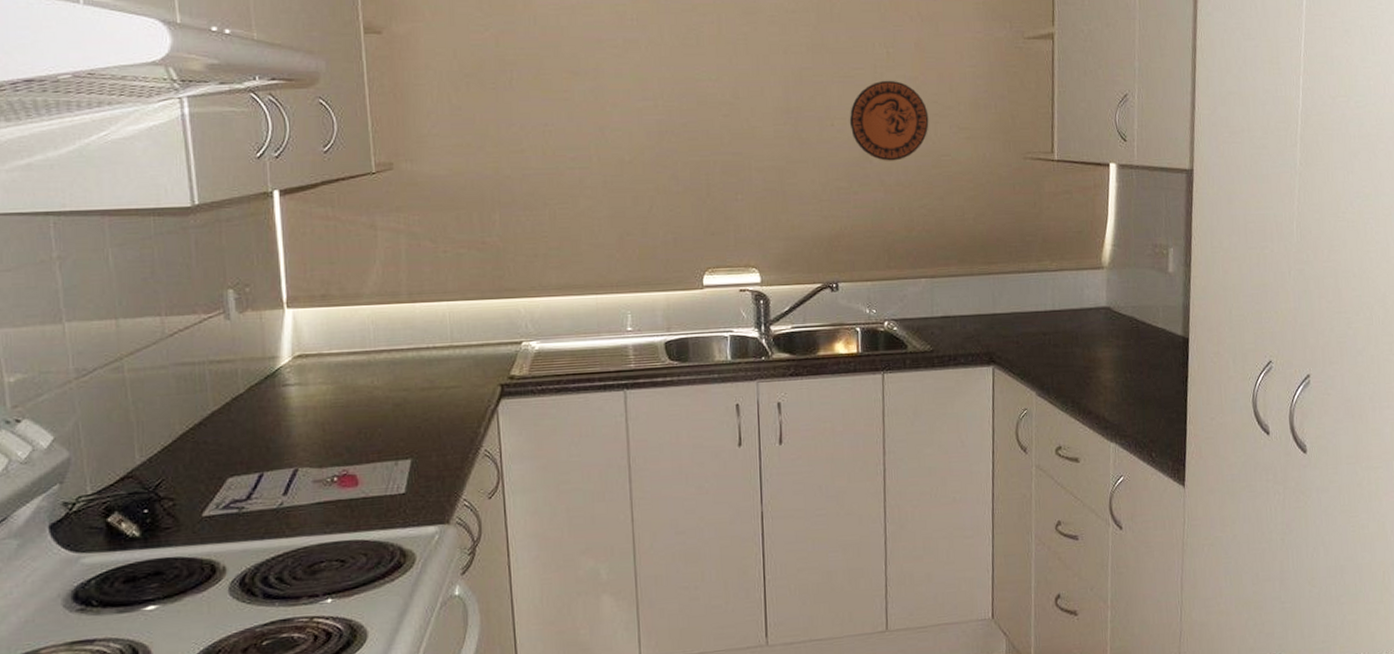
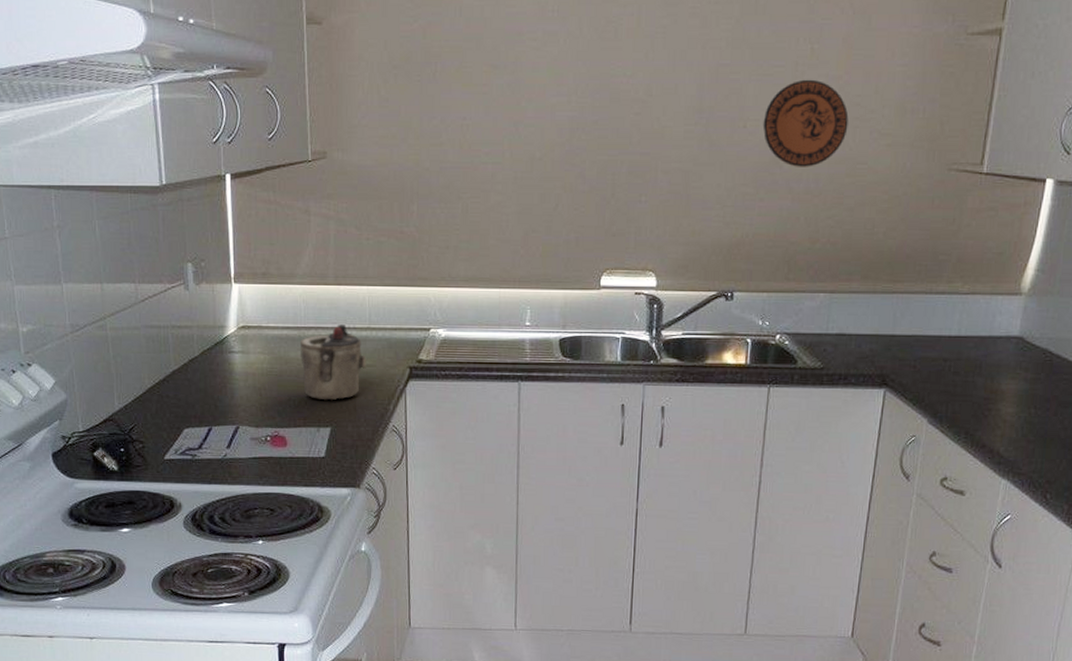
teapot: none [369,345,450,429] -> present [299,325,366,400]

